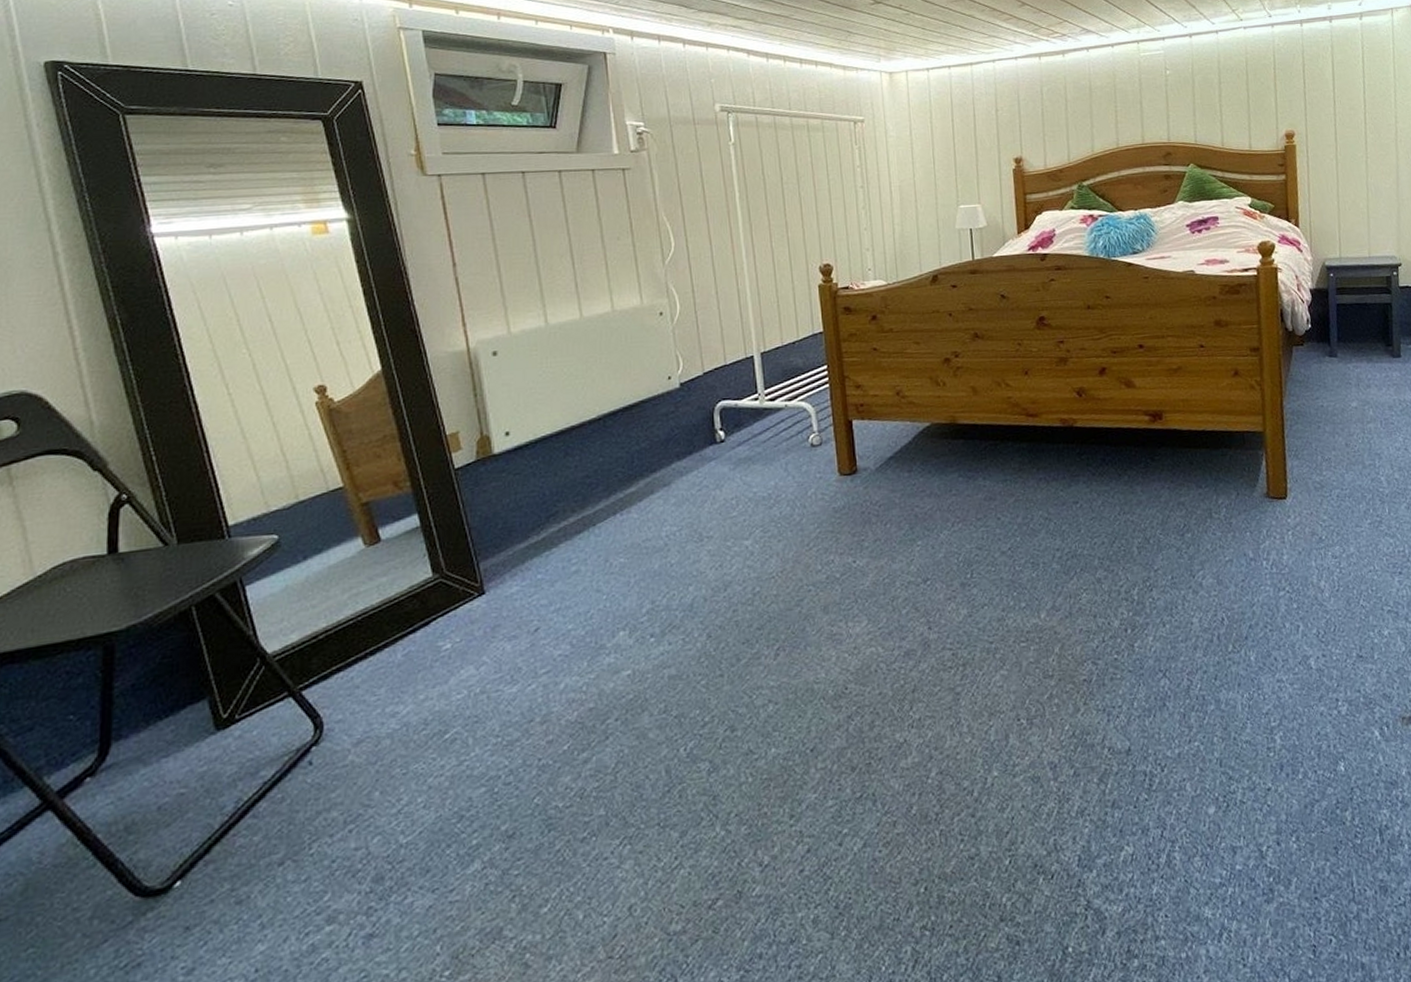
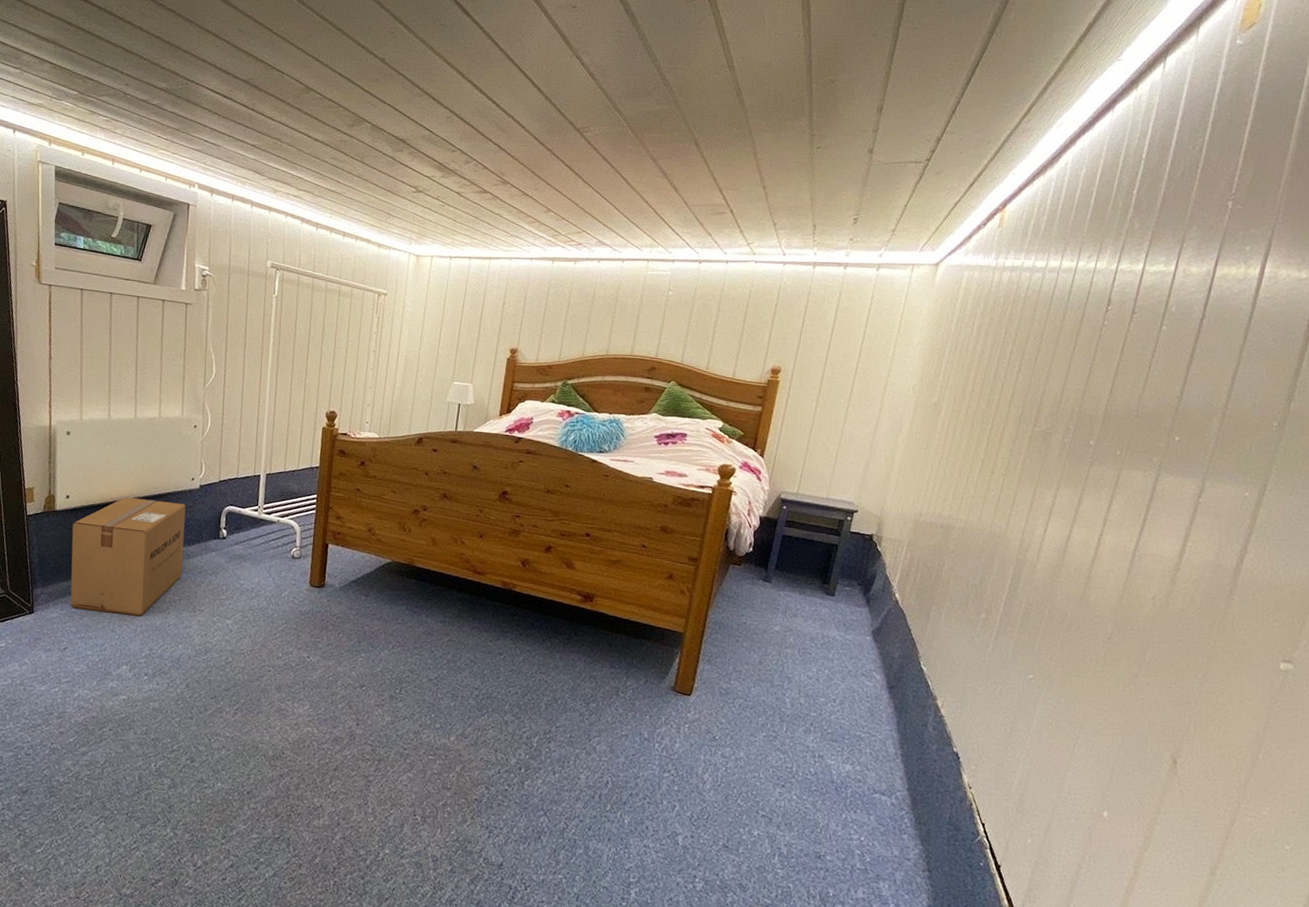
box: none [519,410,676,575] -> present [70,496,186,617]

